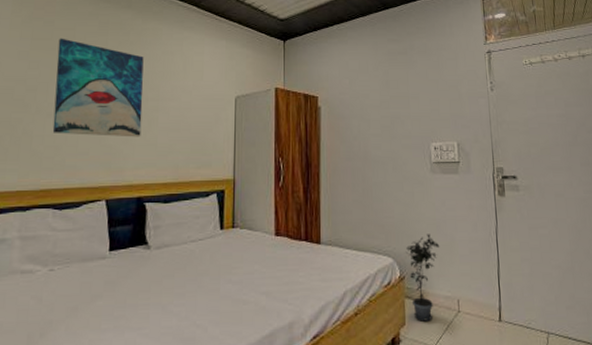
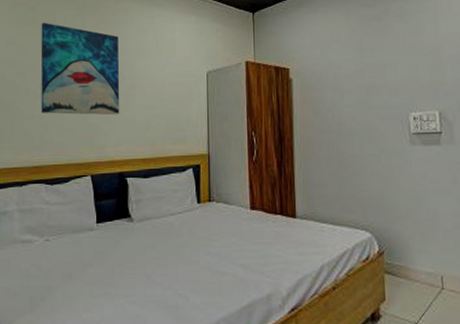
potted plant: present [405,234,440,322] -> none [384,208,422,298]

